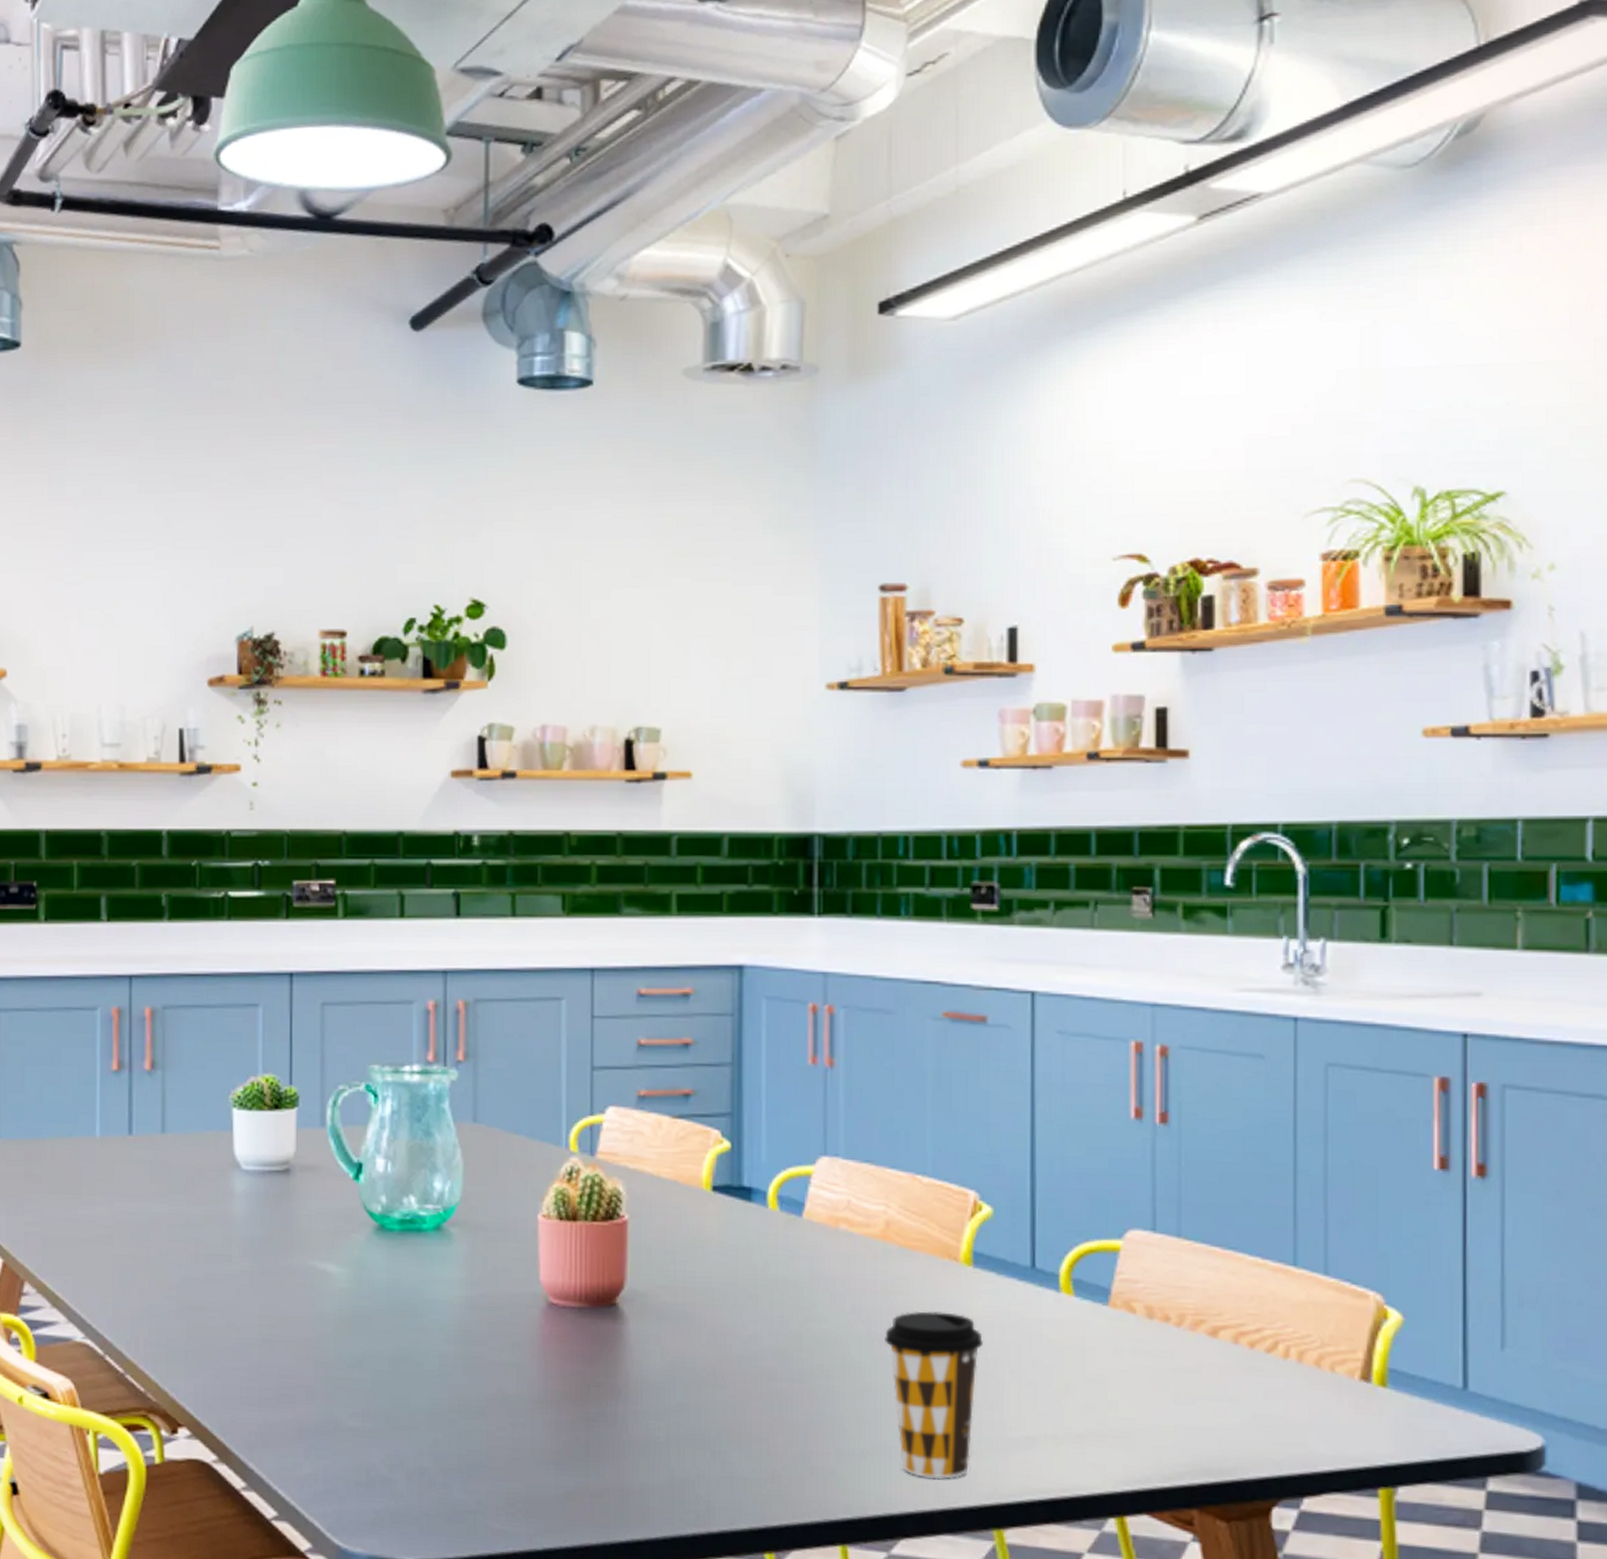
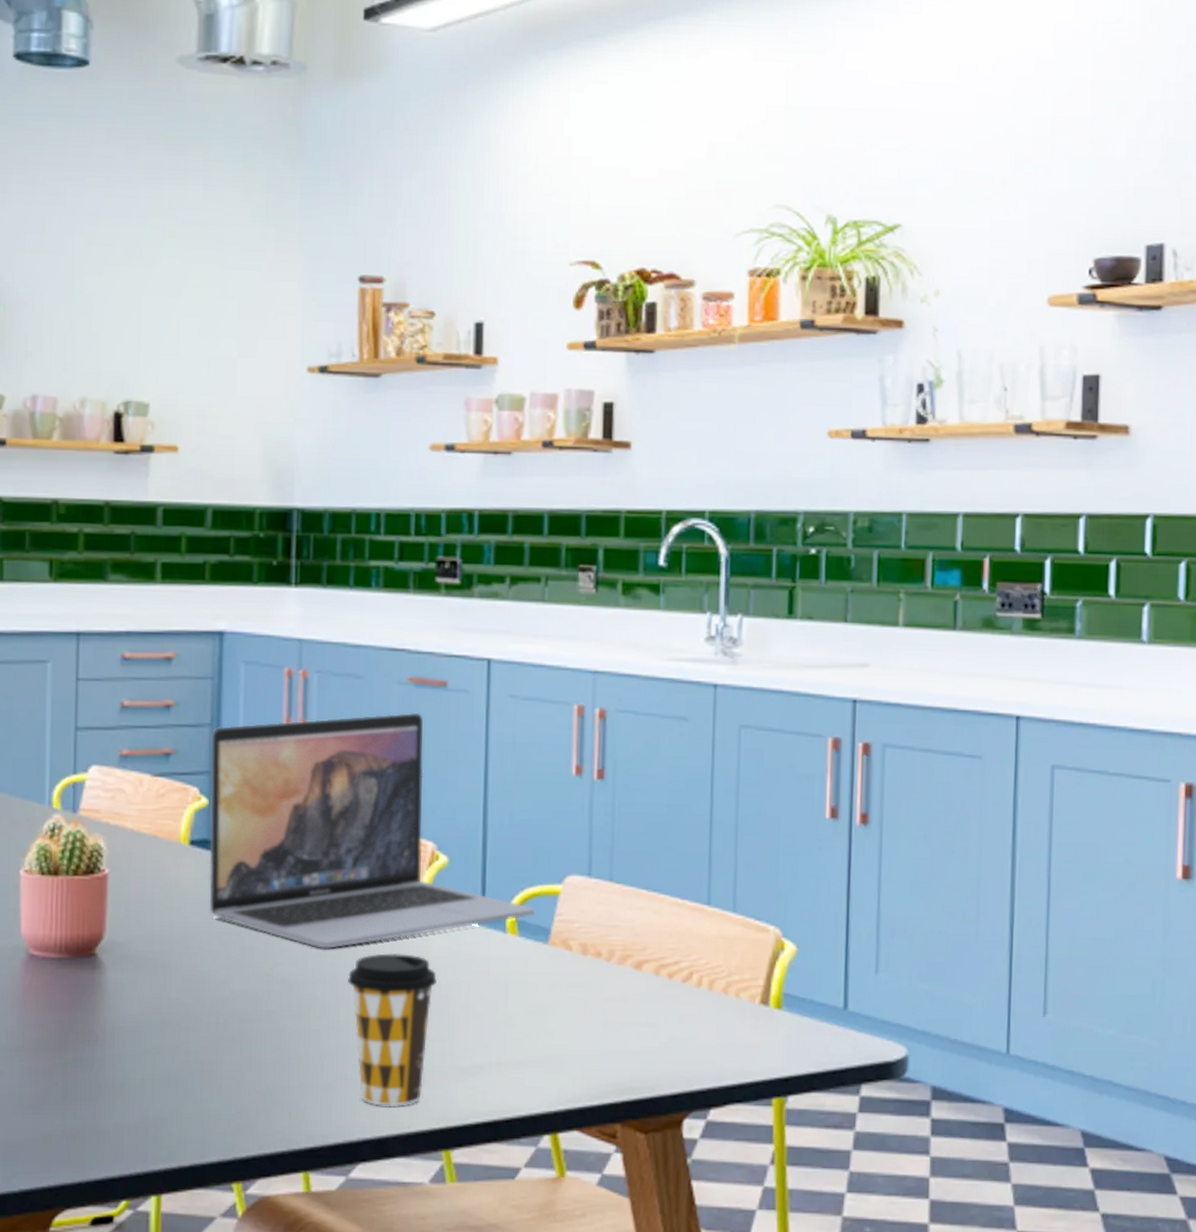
laptop: none [732,1050,1092,1306] -> present [209,712,535,950]

